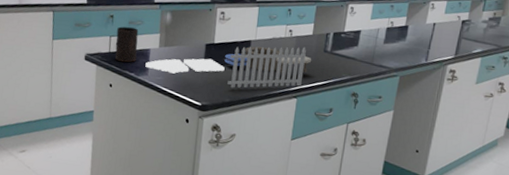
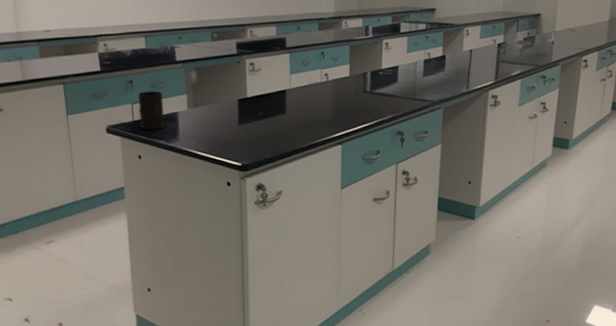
garden set: present [145,46,312,88] -> none [175,90,352,143]

